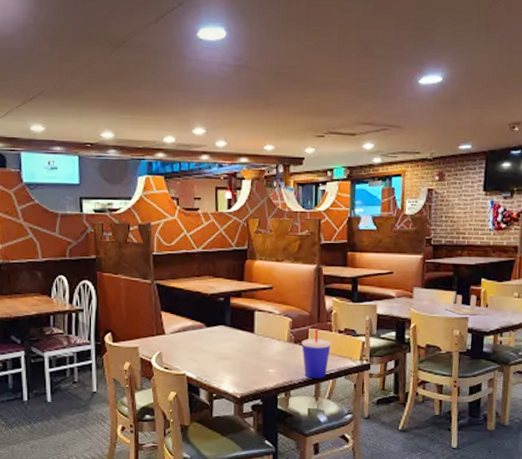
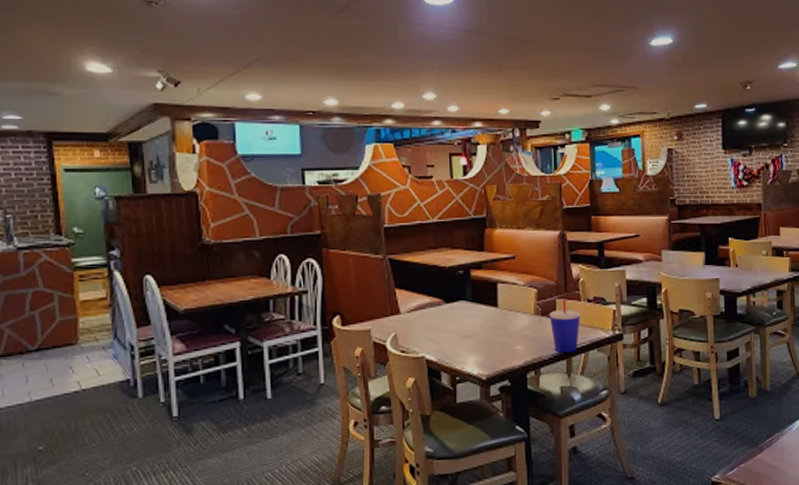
napkin holder: present [444,294,487,316] -> none [694,254,737,277]

